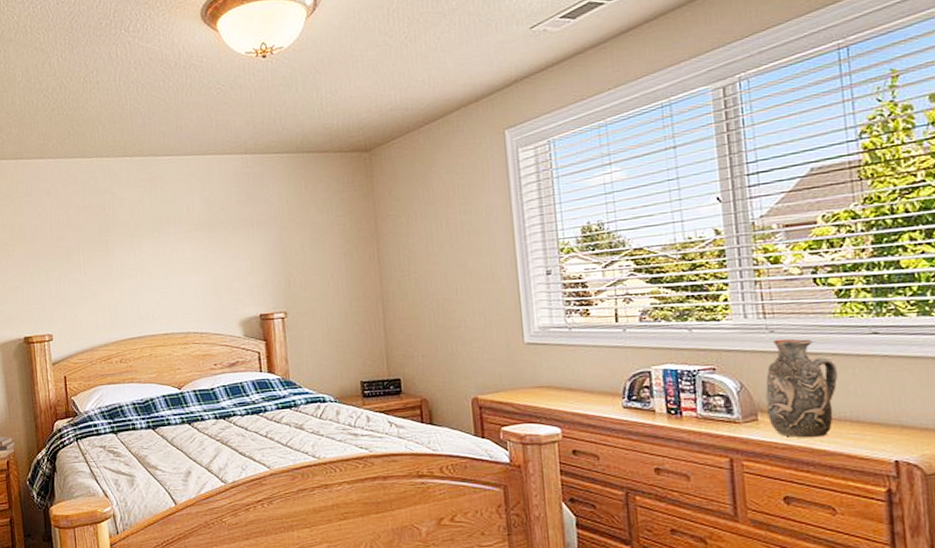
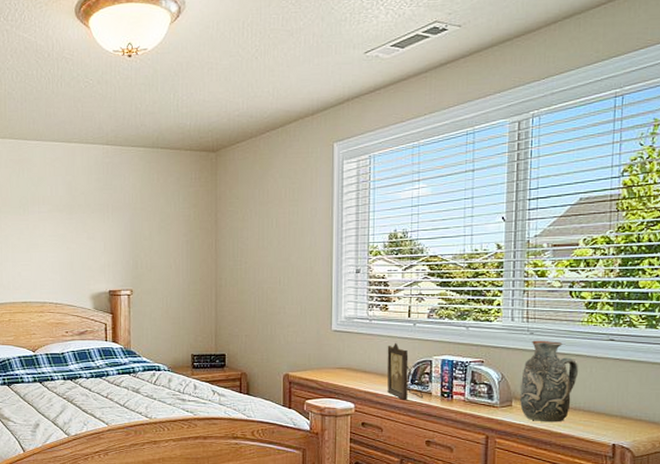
photo frame: none [594,352,645,421] -> present [387,342,423,400]

